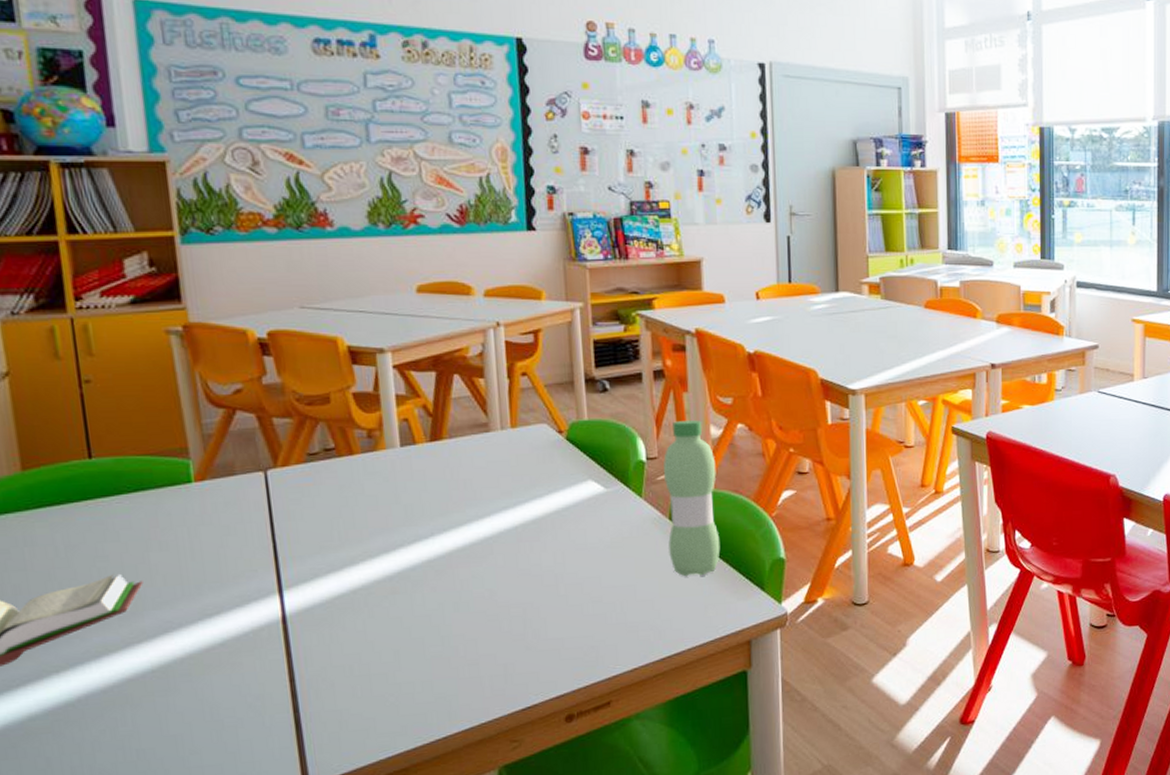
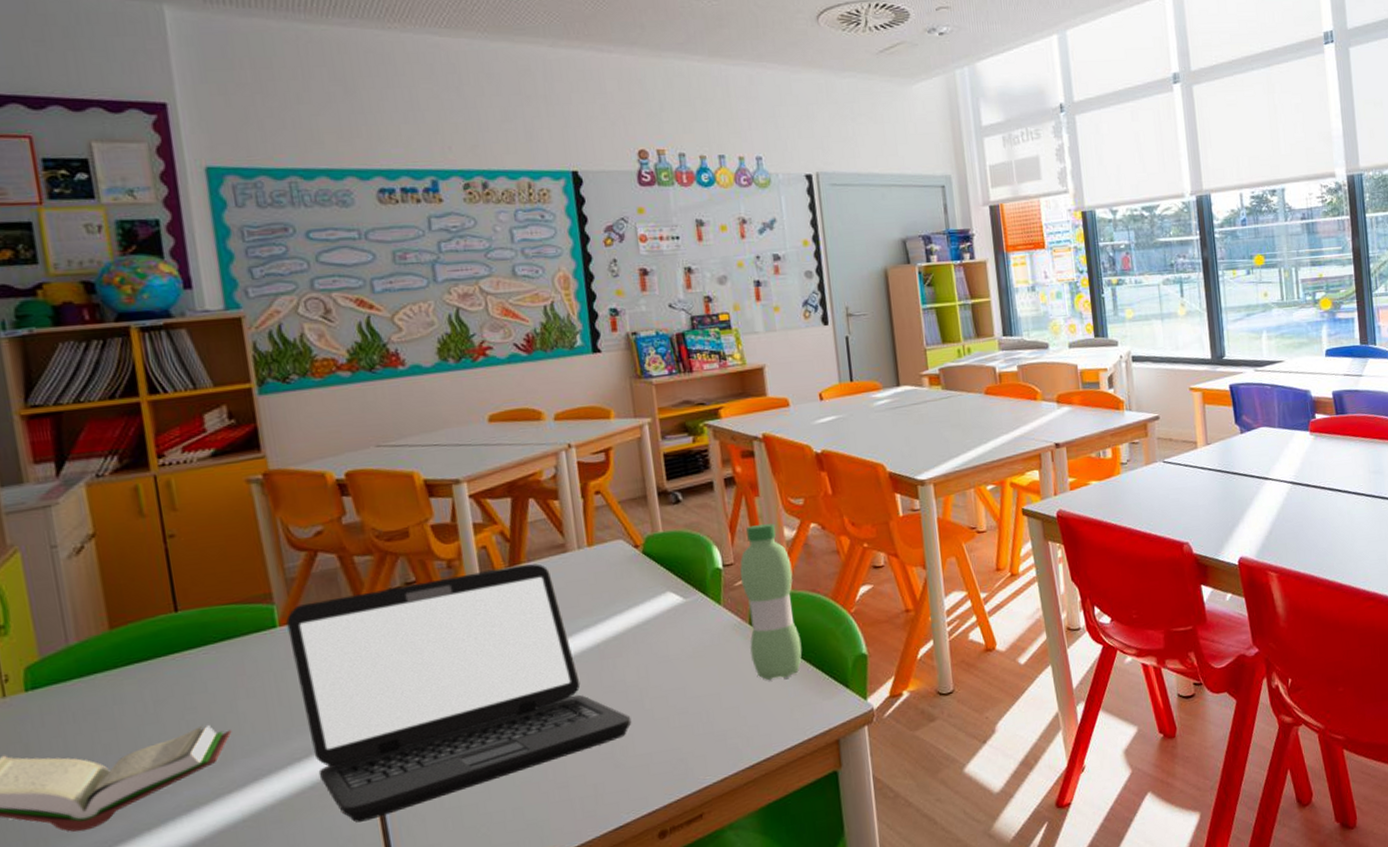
laptop: none [202,441,545,682] -> present [286,564,632,823]

